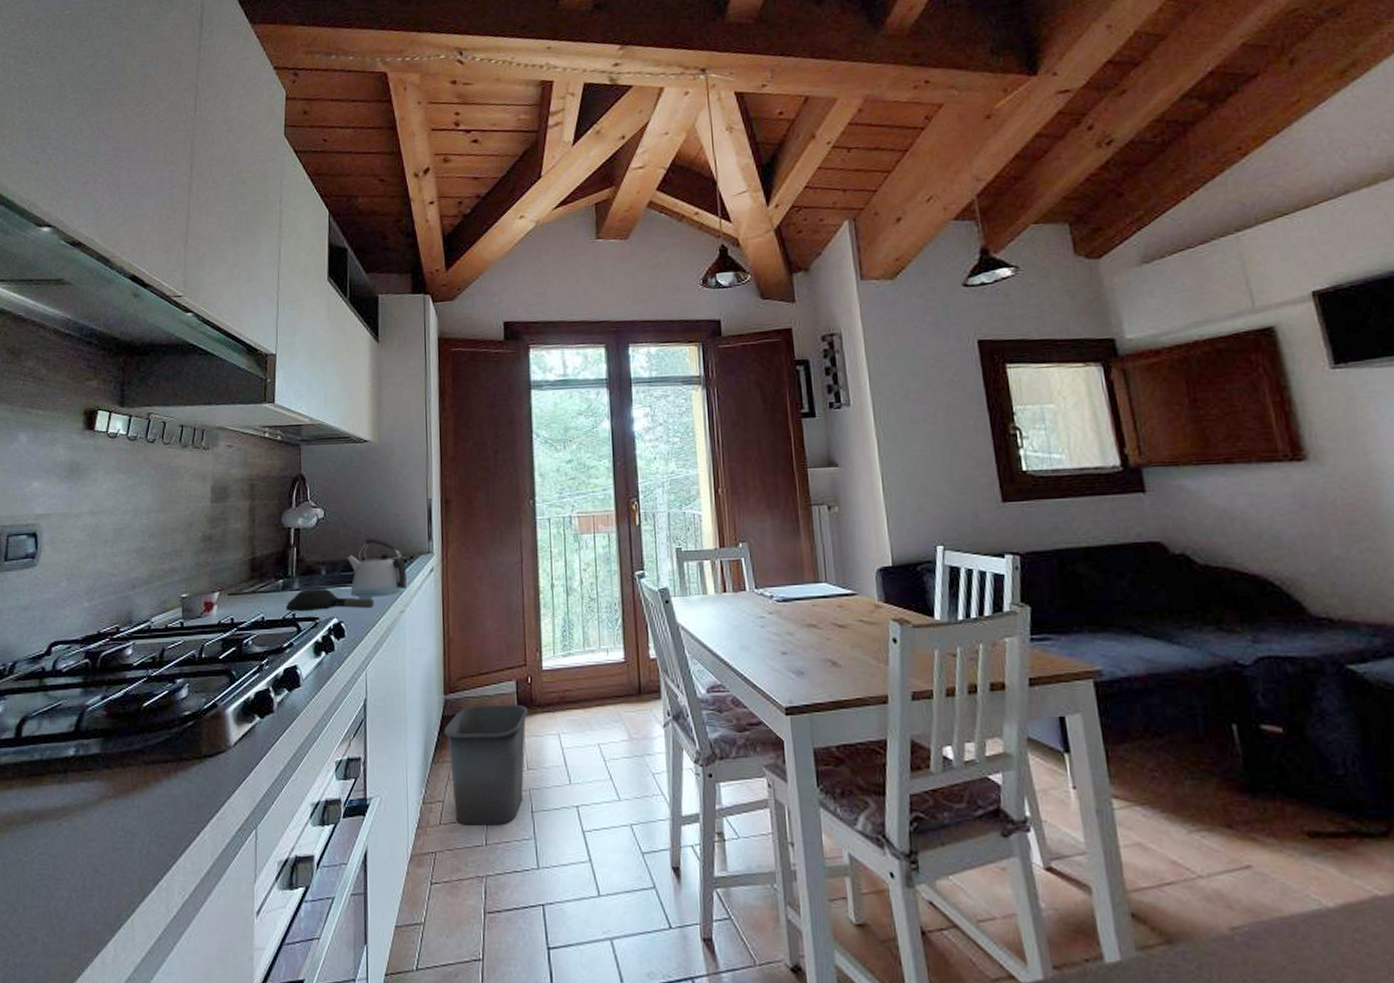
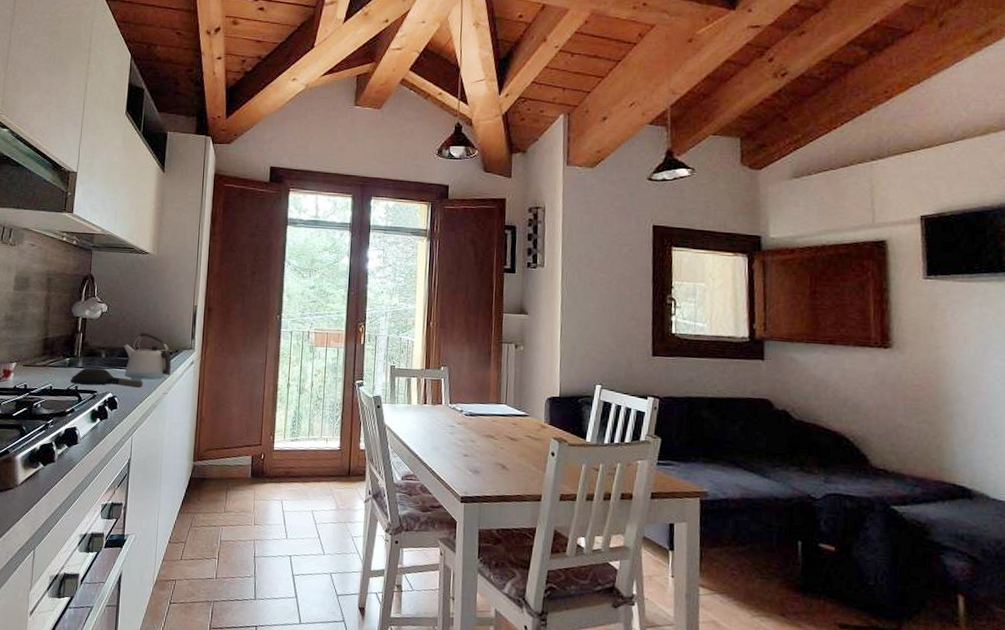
waste bin: present [445,704,529,826] -> none [191,472,260,565]

